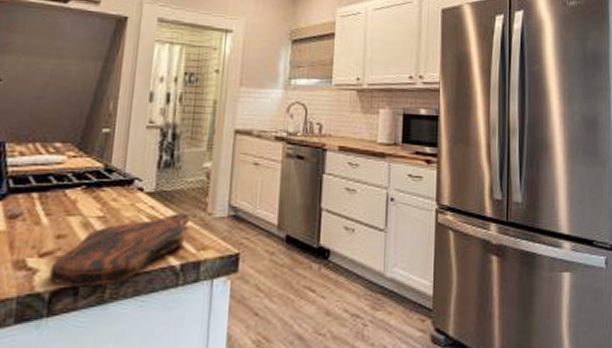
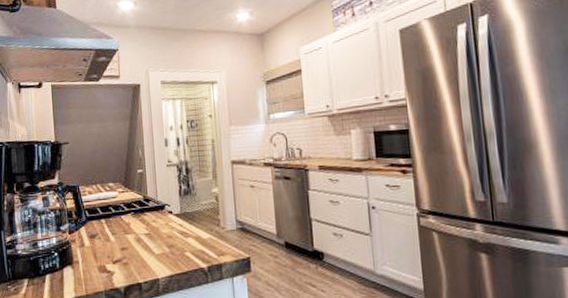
cutting board: present [49,213,191,287] -> none [121,228,209,284]

